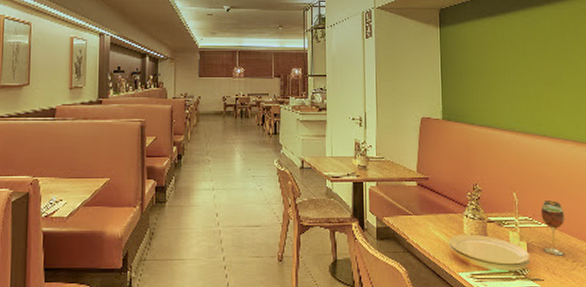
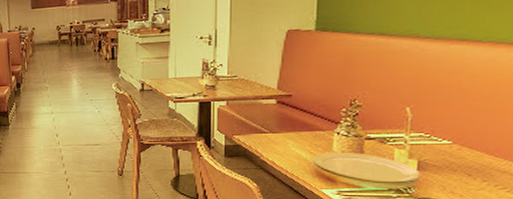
wineglass: present [541,201,565,256] -> none [441,115,481,175]

